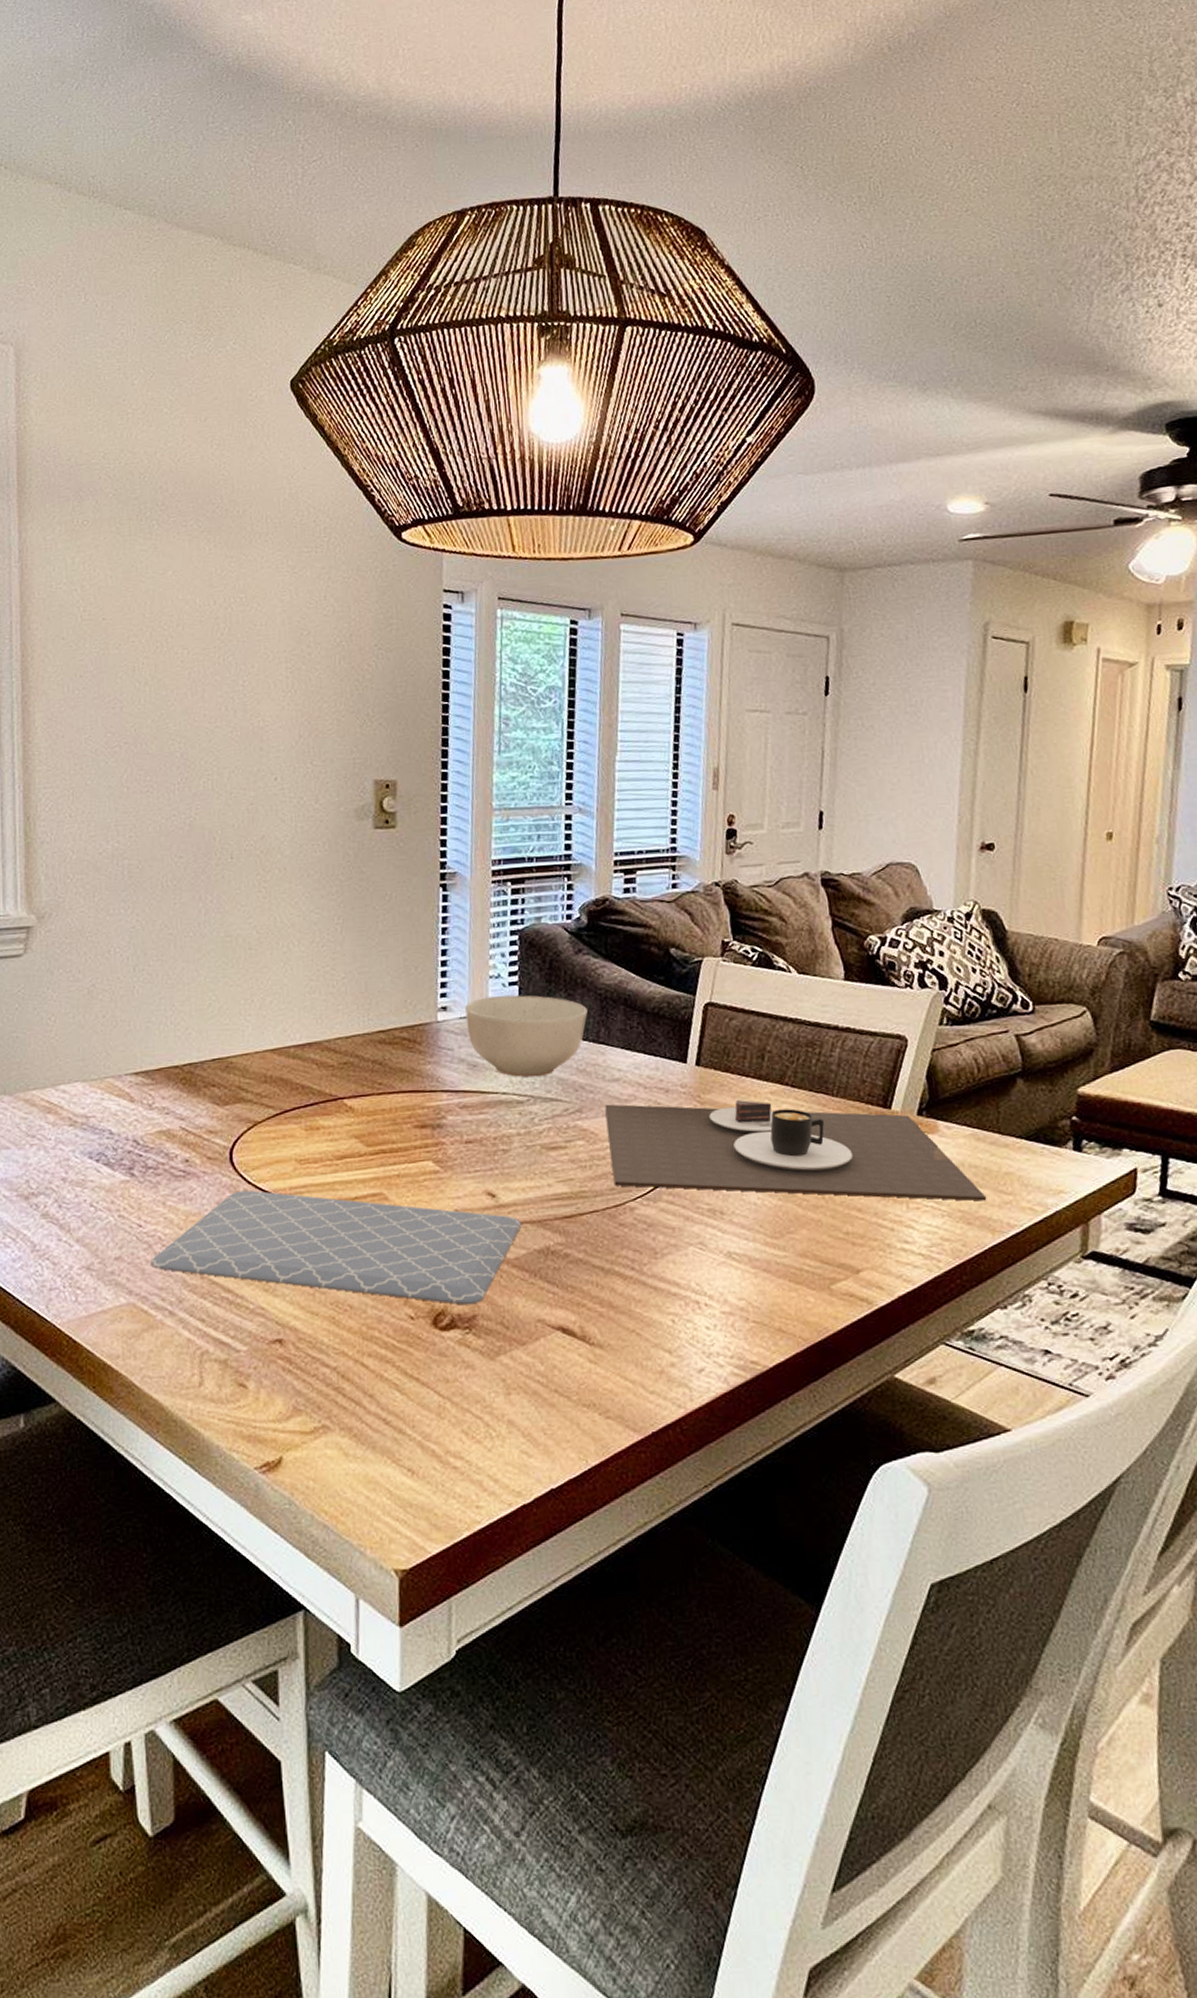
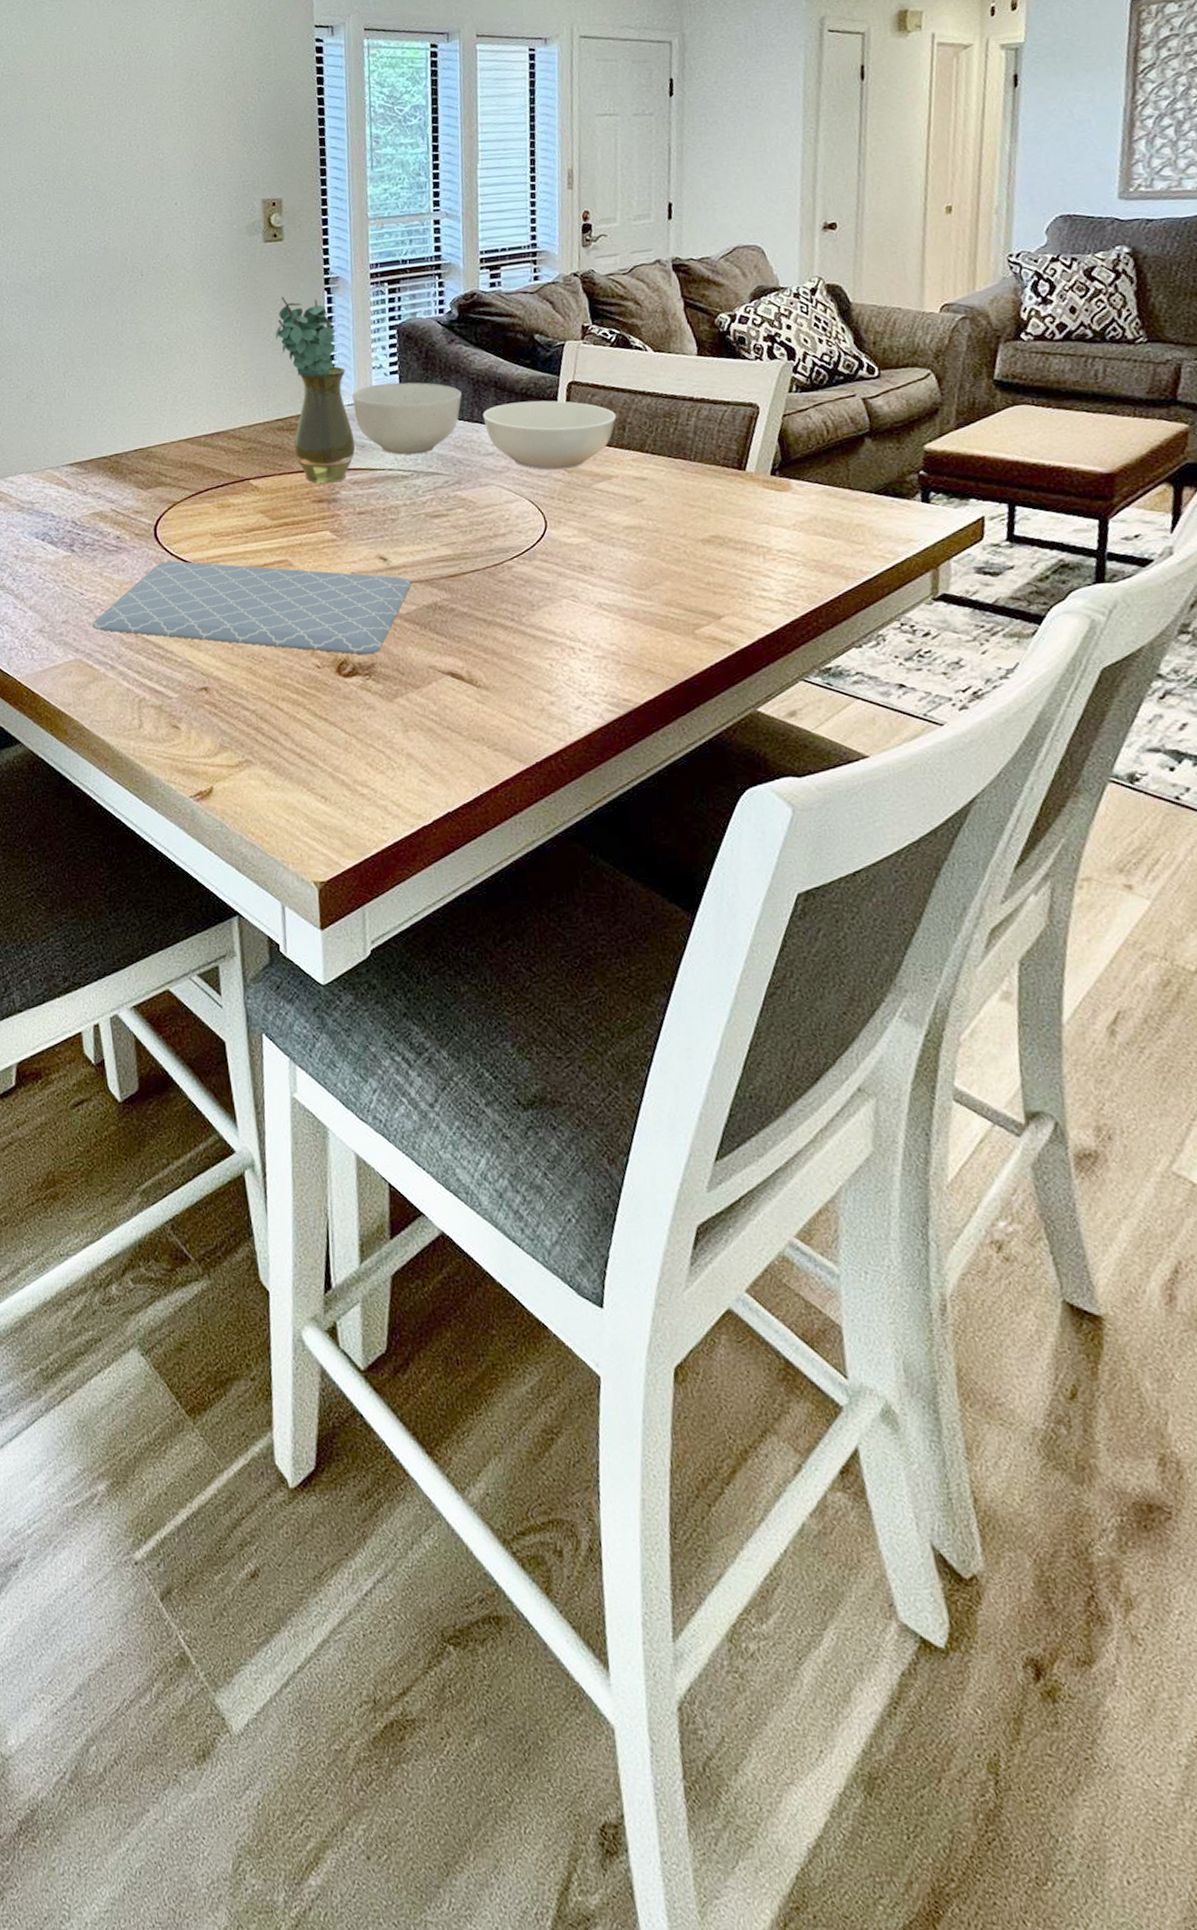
vase: none [381,892,466,1106] -> present [275,297,356,483]
place setting: present [605,1100,987,1202] -> none [481,467,840,552]
bowl: none [609,1022,756,1101] -> present [482,400,617,470]

